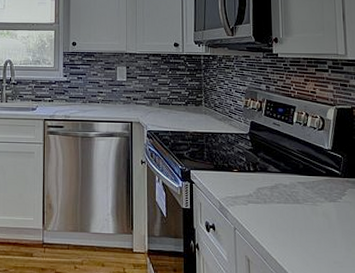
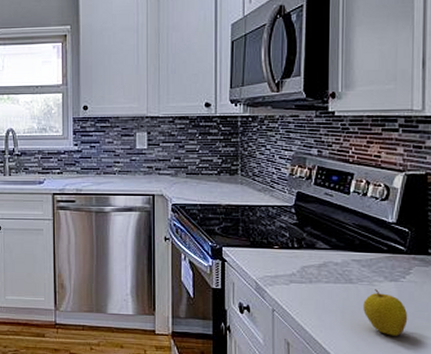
apple: none [309,209,346,252] -> present [363,289,408,336]

